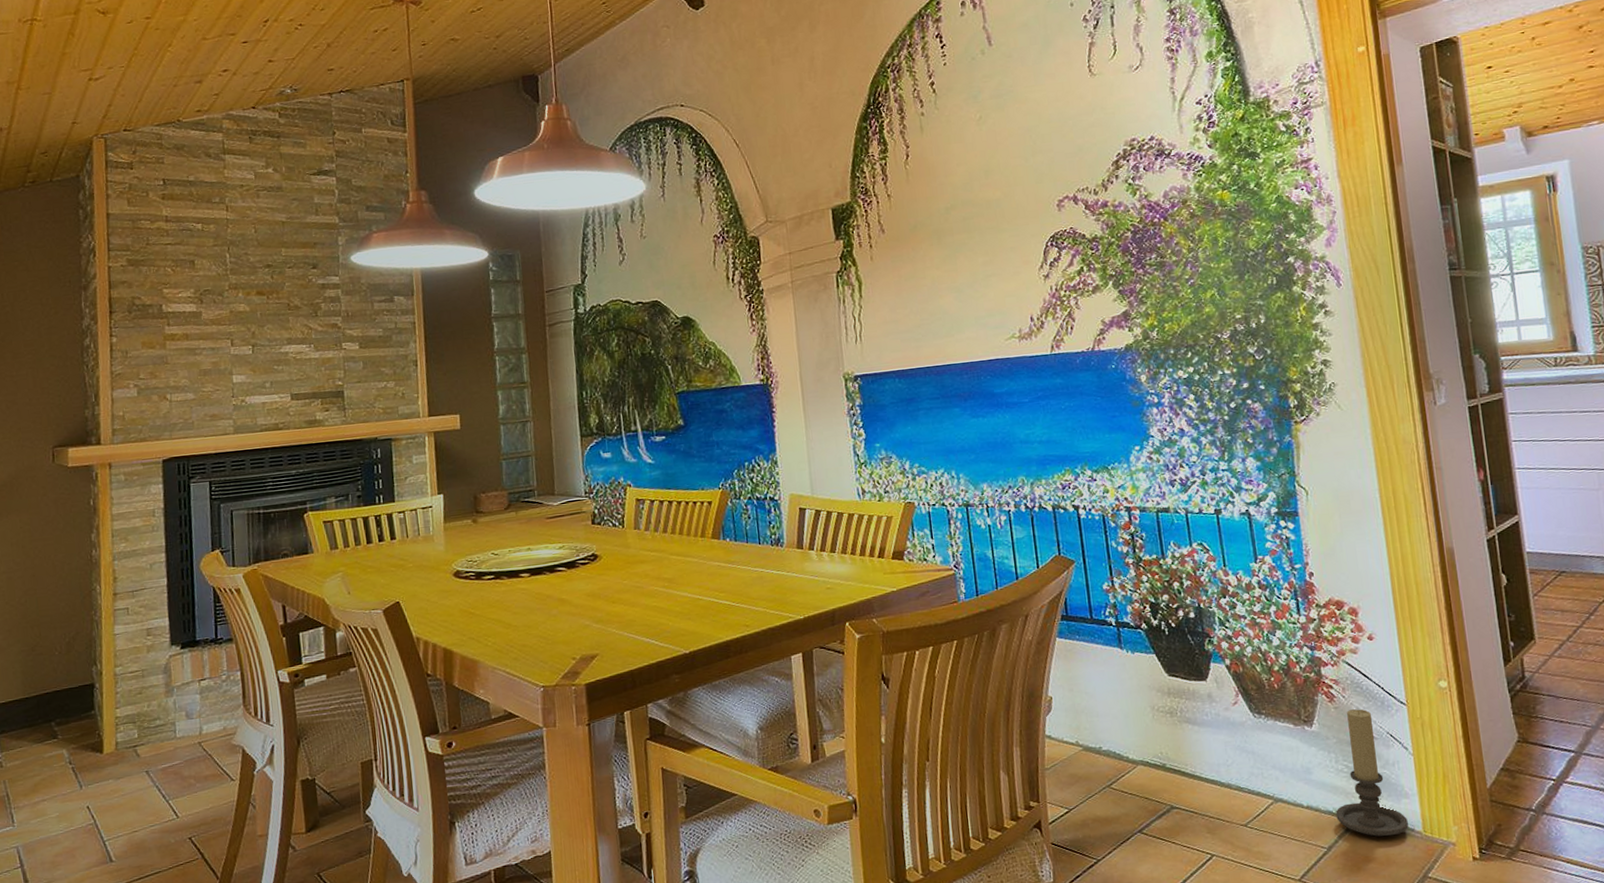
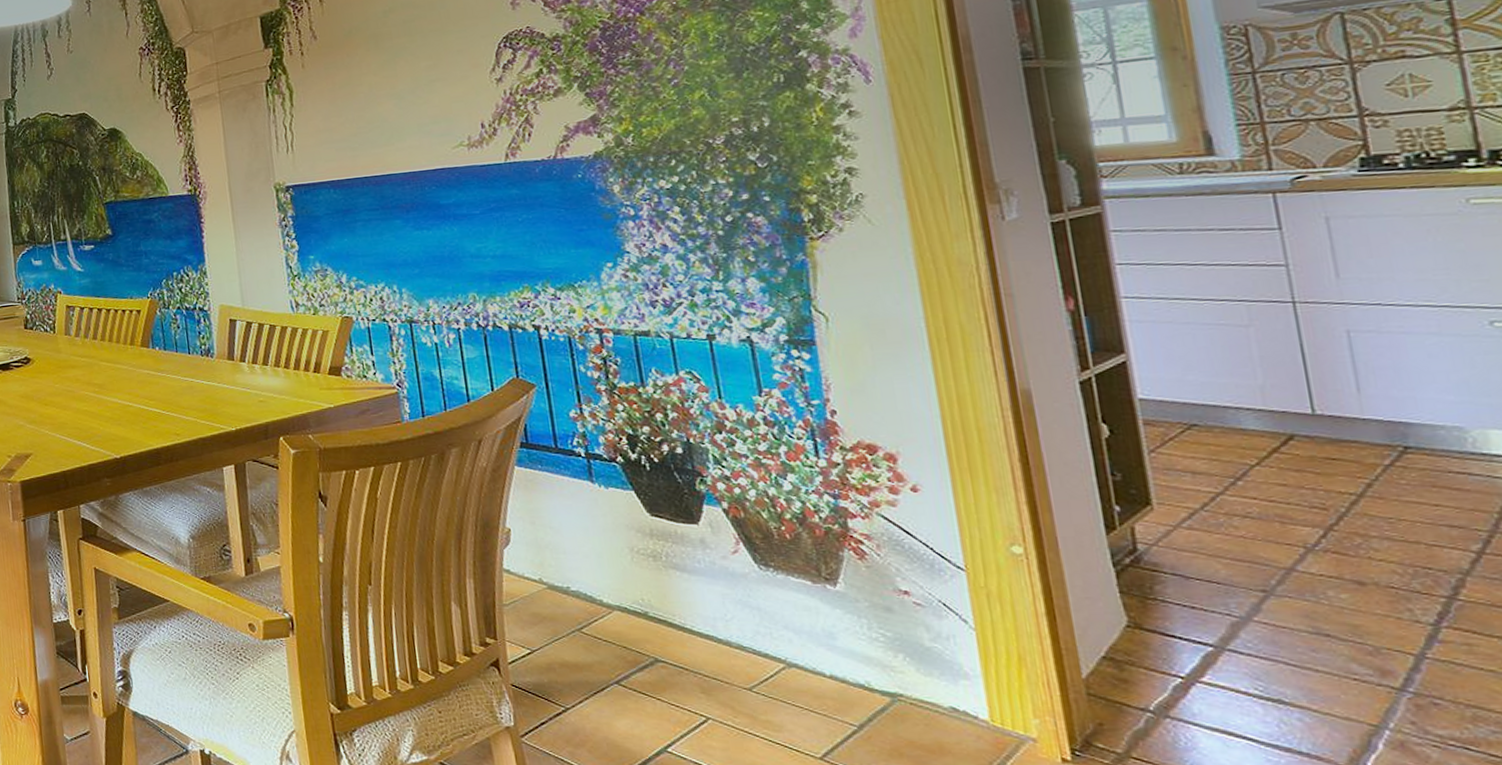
candle holder: present [1335,708,1408,837] -> none [869,570,969,722]

